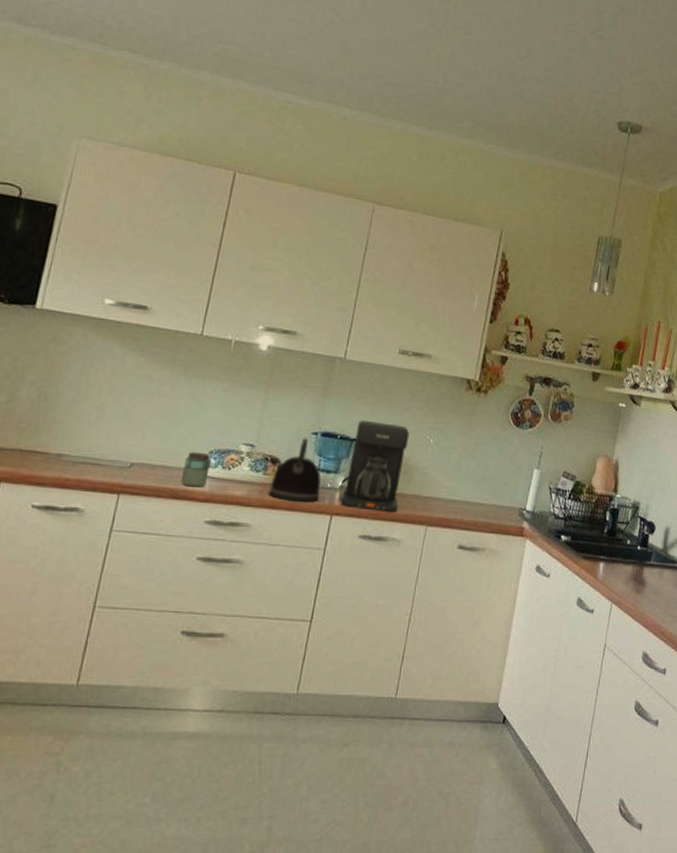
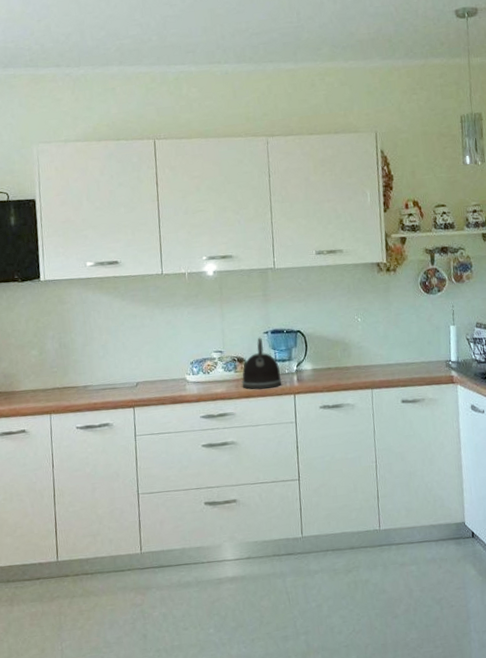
peanut butter: present [180,451,211,487] -> none [174,364,195,393]
coffee maker: present [340,420,410,514] -> none [297,312,346,387]

